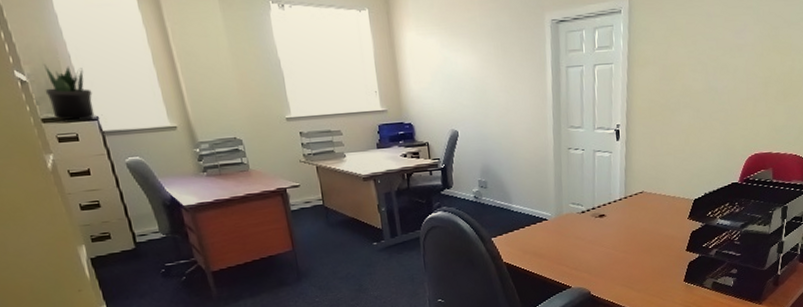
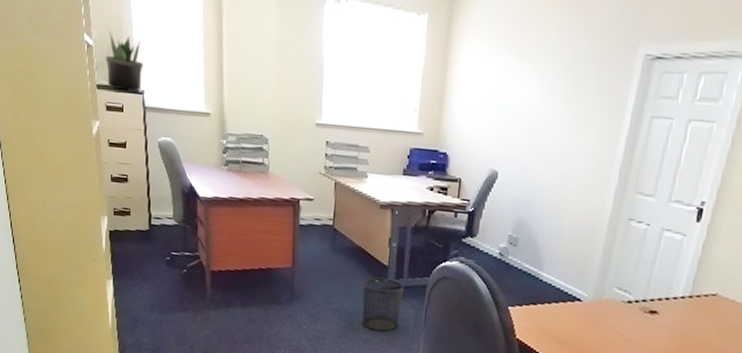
waste bin: none [362,239,403,287] -> present [362,277,404,332]

